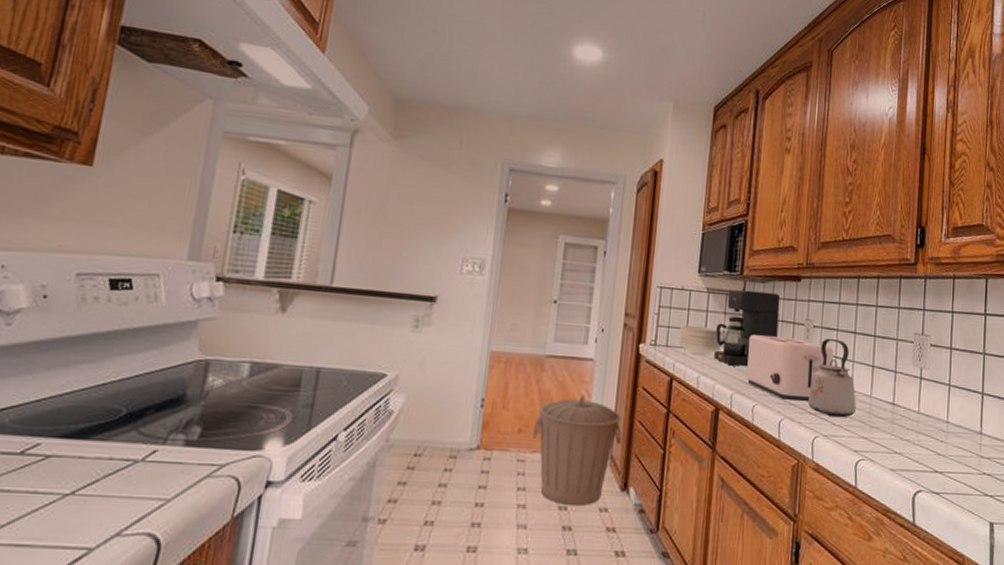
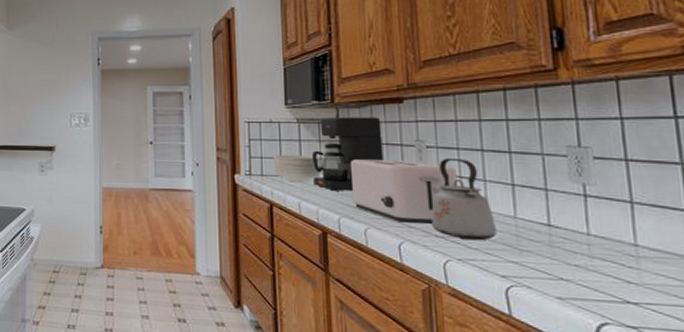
trash can: present [532,394,622,507] -> none [147,221,229,320]

